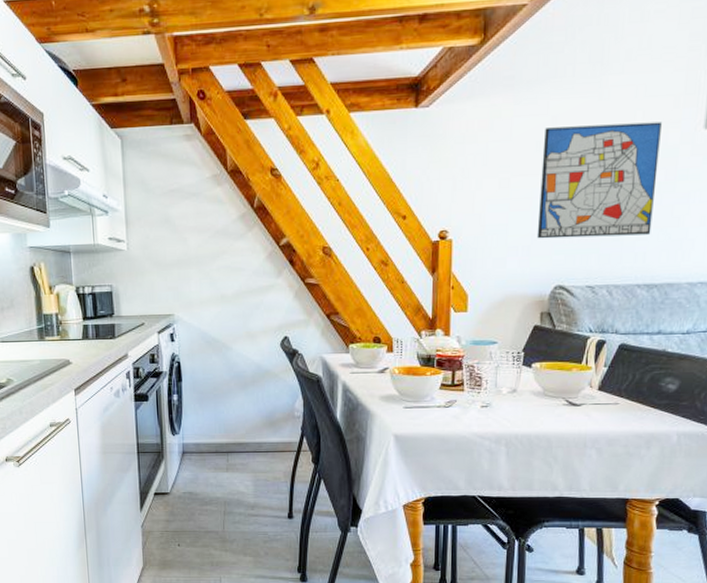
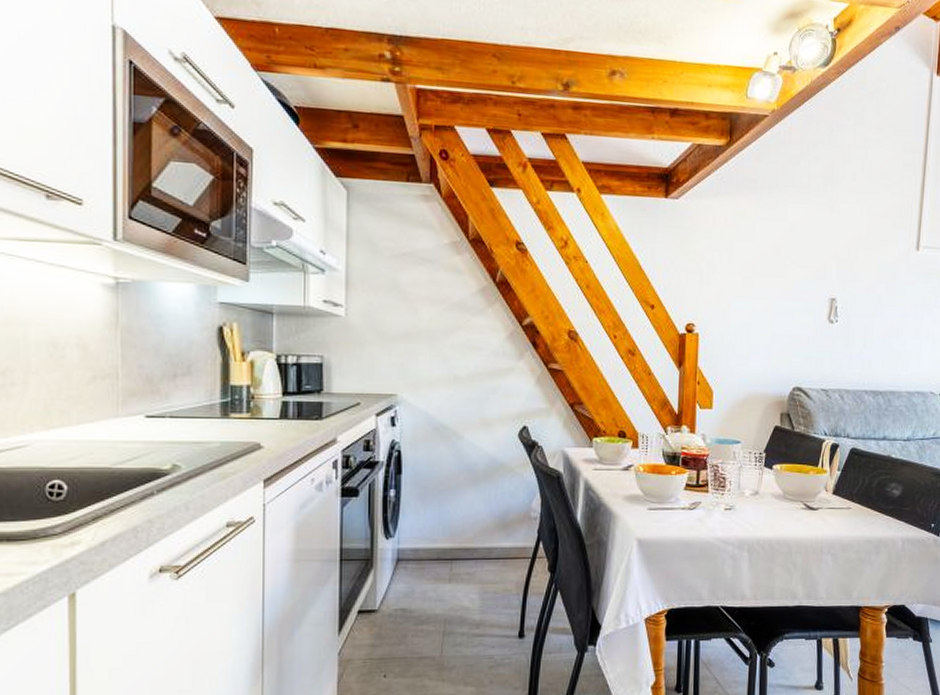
wall art: present [536,122,662,239] -> none [777,233,882,343]

